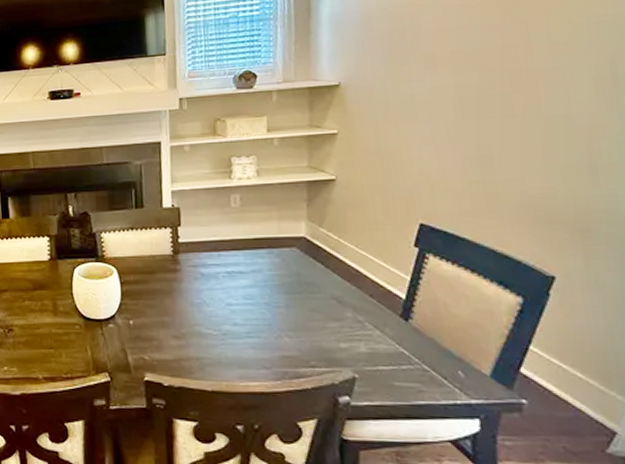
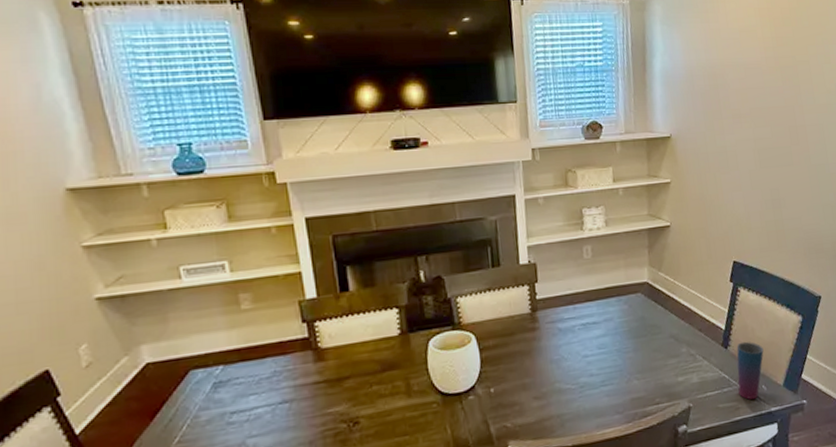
cup: none [421,316,462,386] -> present [736,341,764,400]

